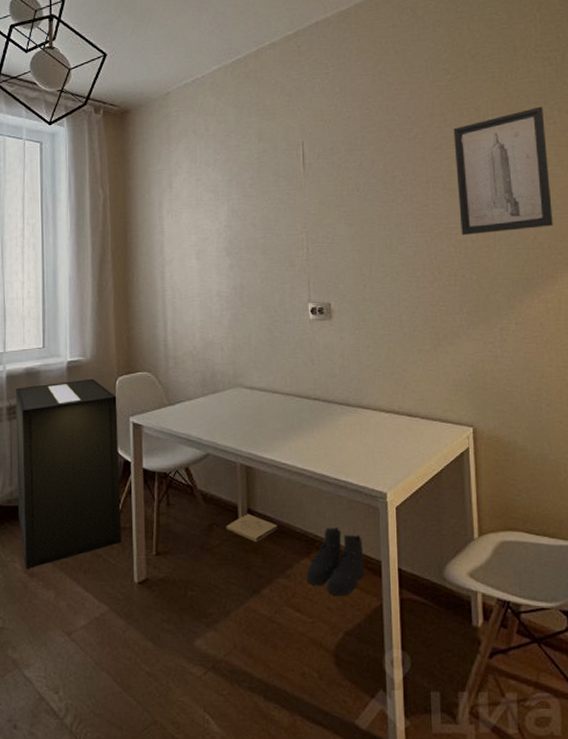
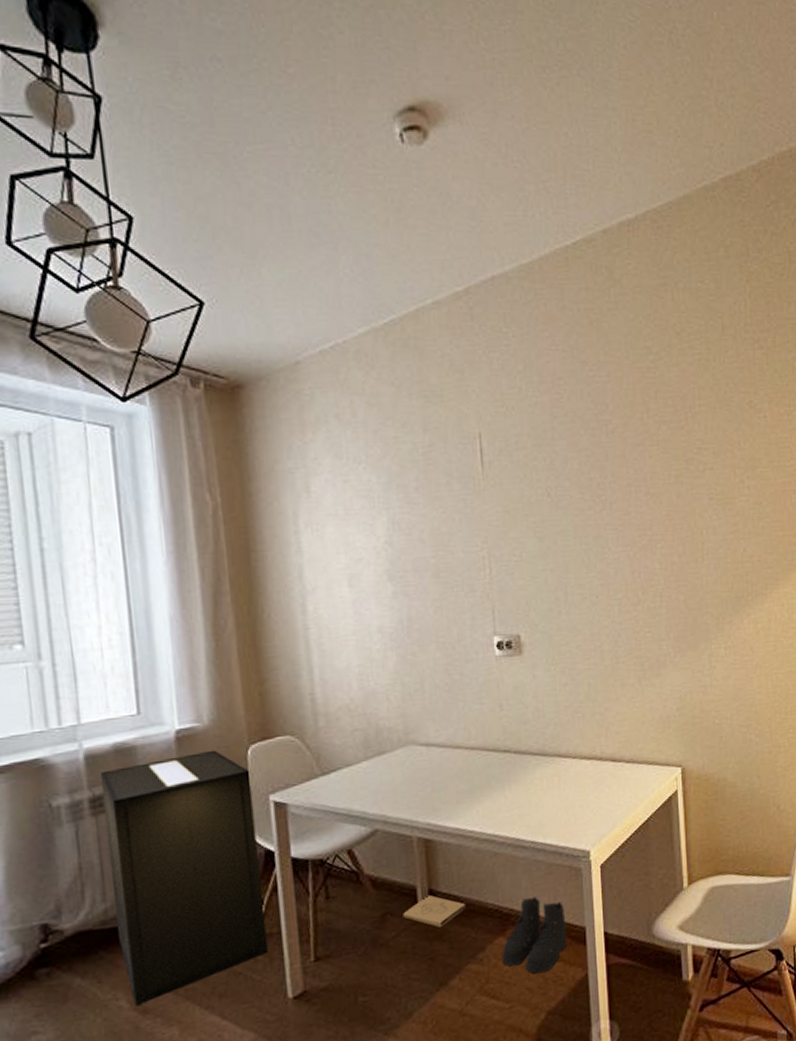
wall art: present [453,106,553,236] -> none [657,397,763,550]

